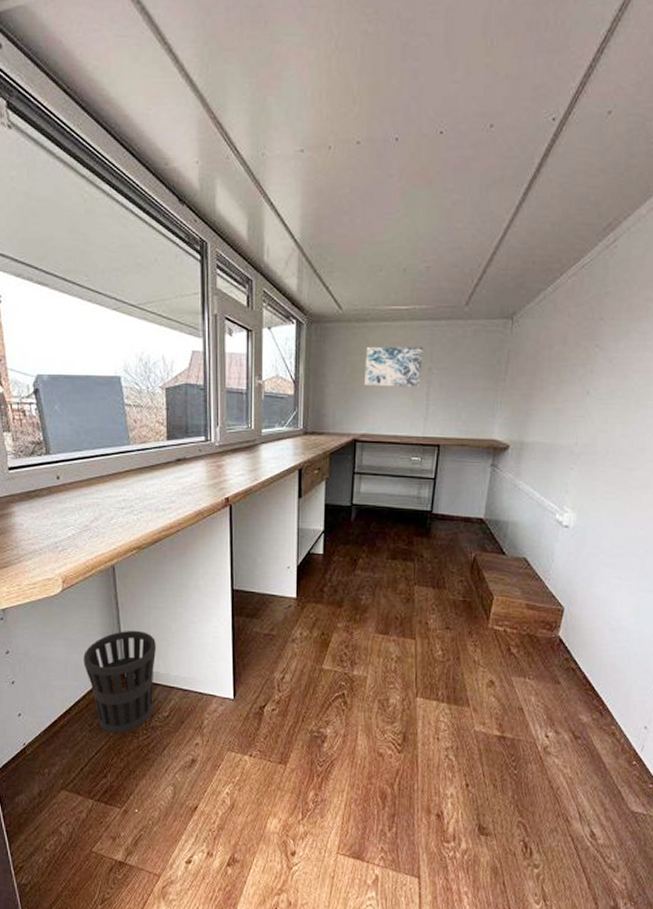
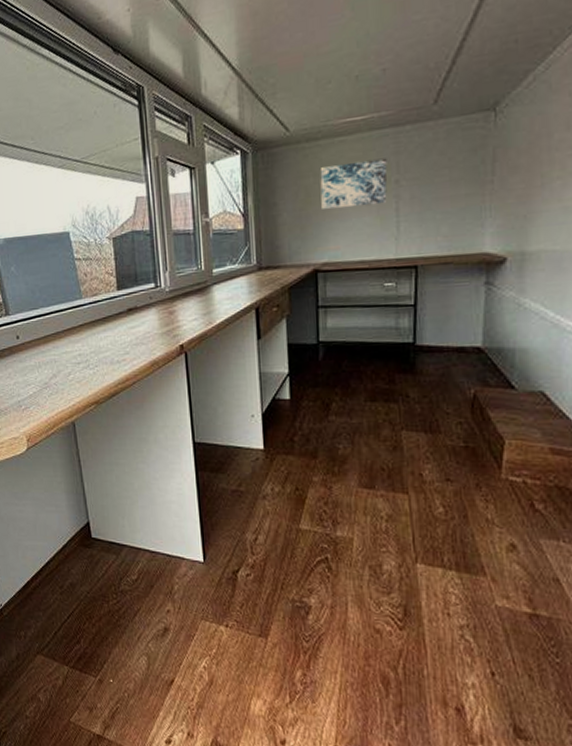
wastebasket: present [83,630,157,733] -> none [50,488,121,597]

